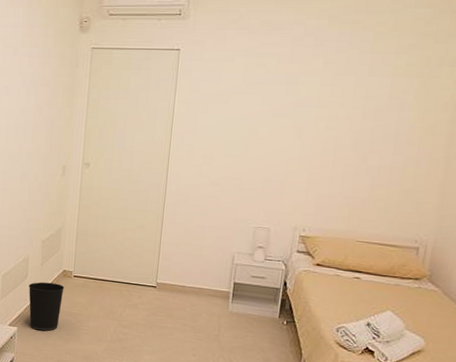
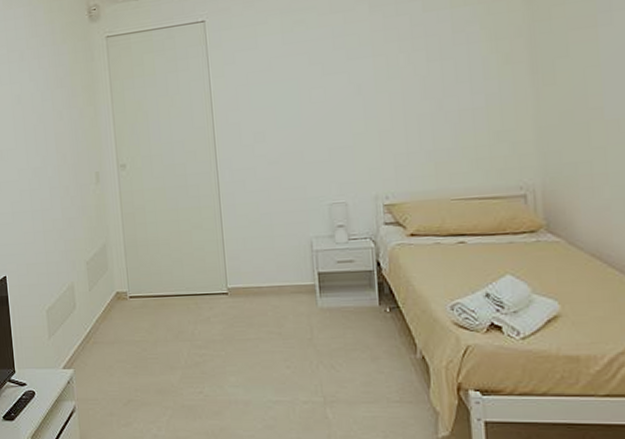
wastebasket: present [28,282,65,331] -> none [78,309,121,369]

